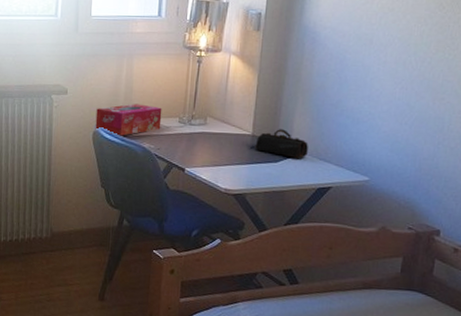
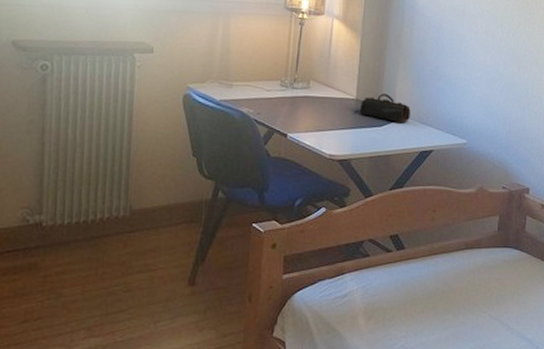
tissue box: present [95,103,162,136] -> none [186,65,263,100]

